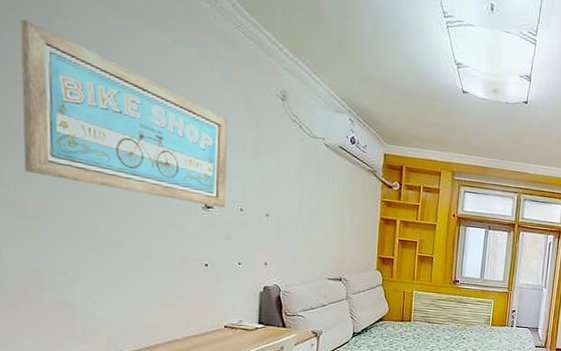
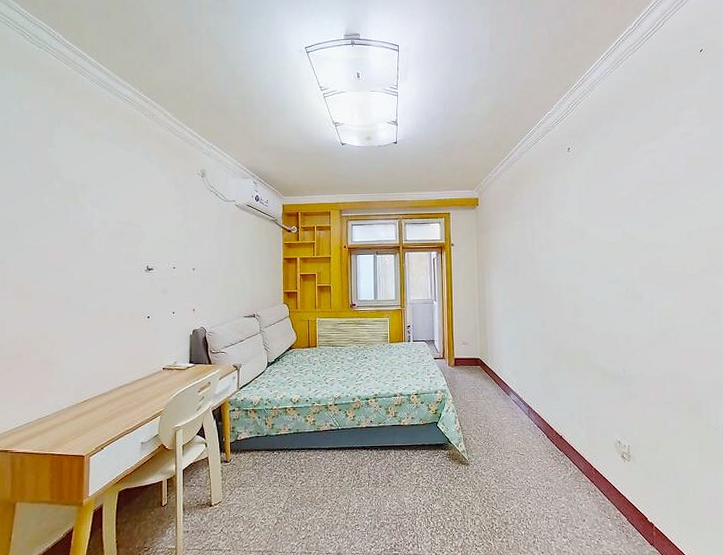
wall art: present [20,18,228,208] -> none [23,153,163,268]

